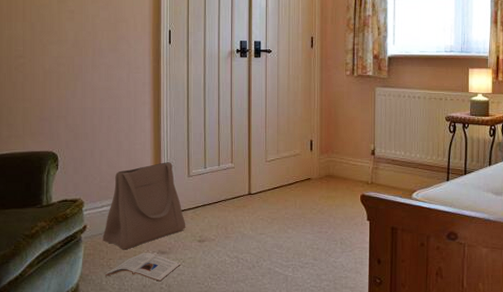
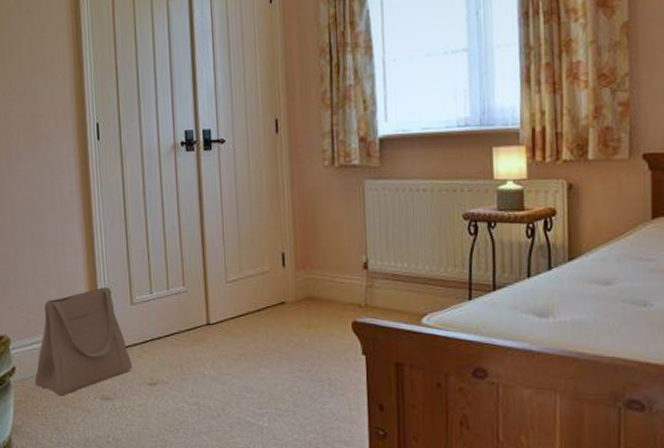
magazine: present [106,252,181,282] -> none [41,399,129,434]

